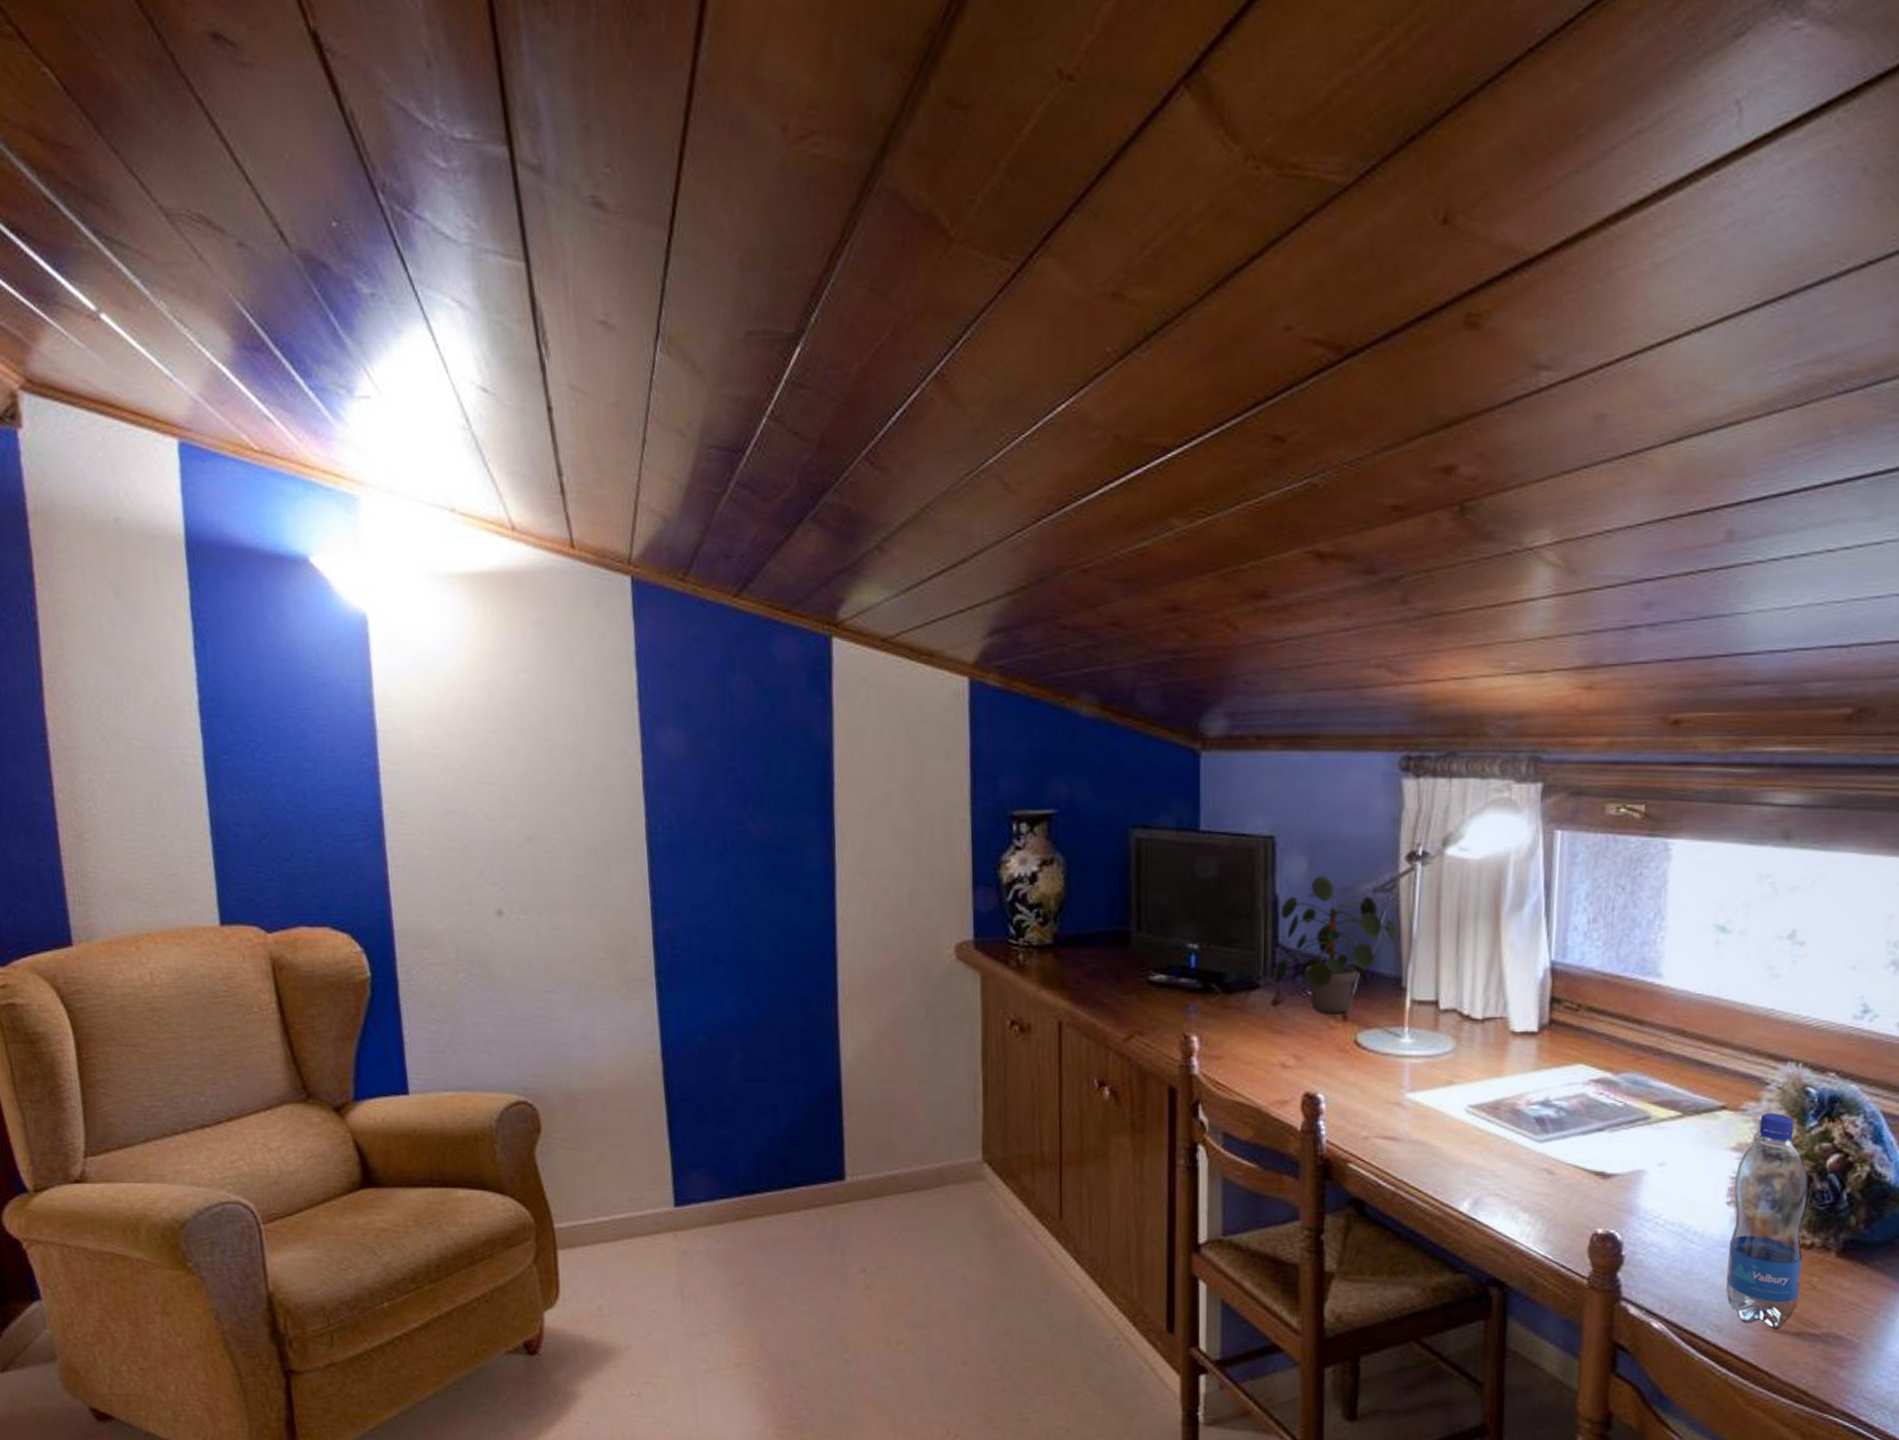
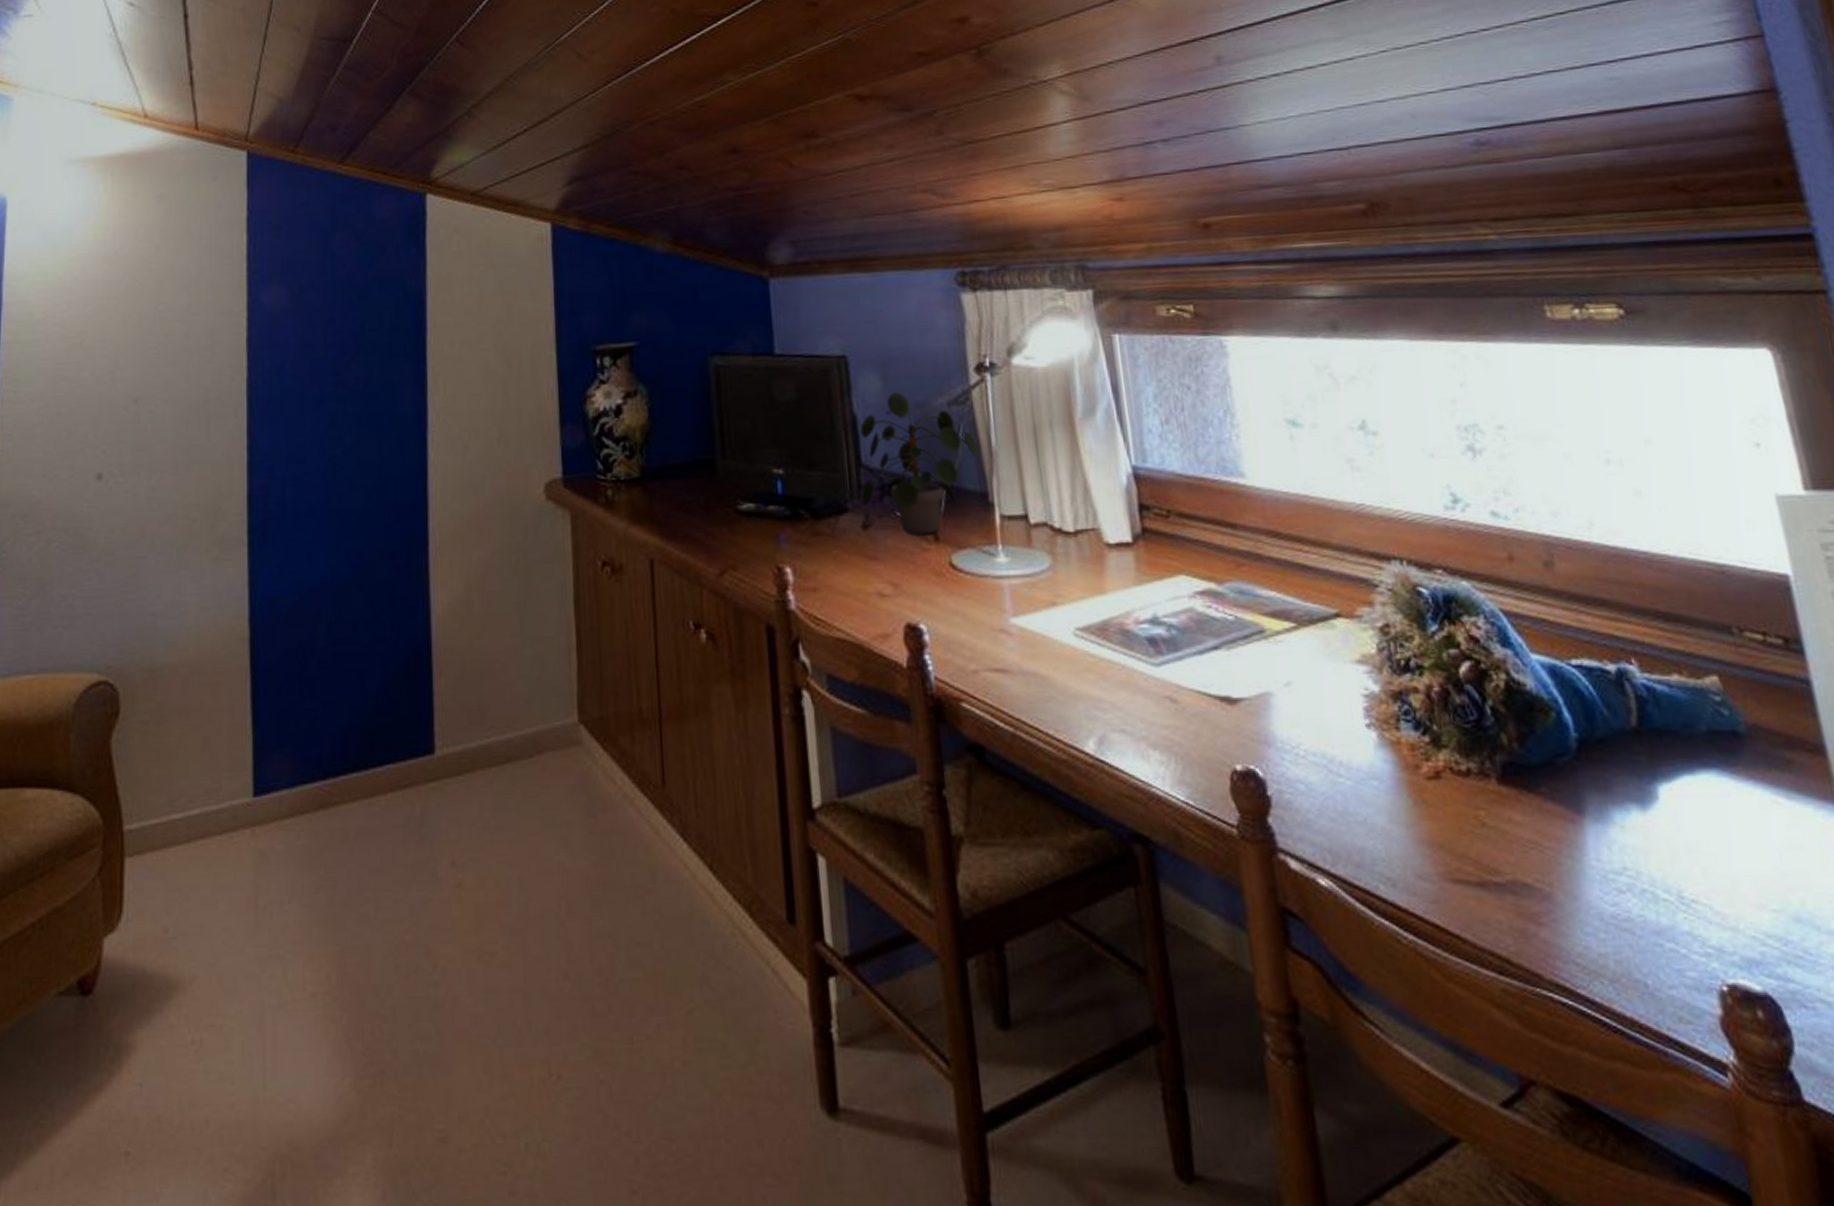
bottle: present [1726,1113,1809,1329] -> none [1367,618,1472,880]

